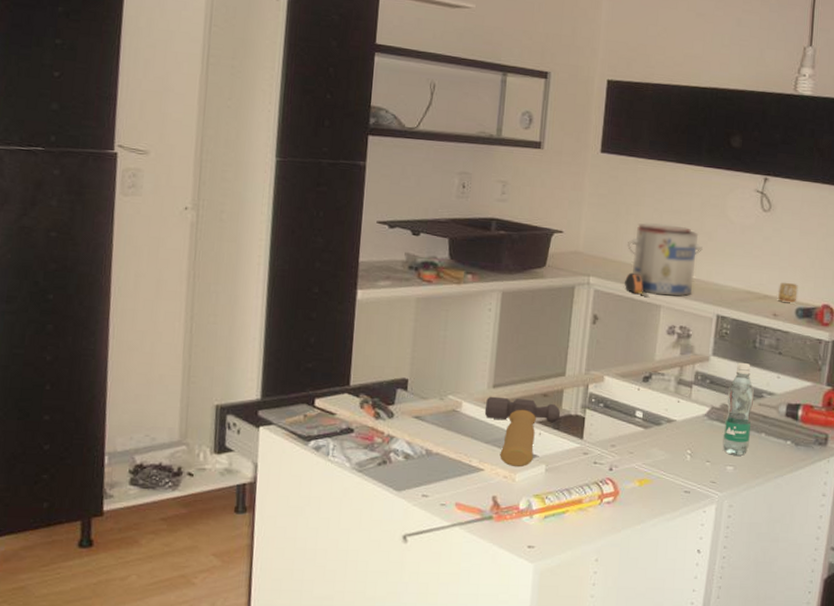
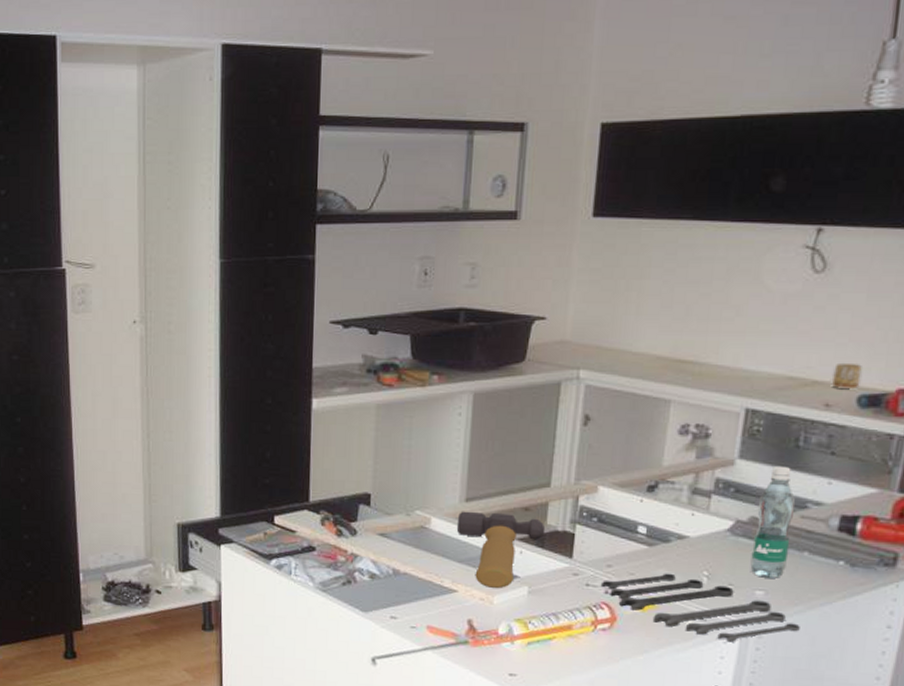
wrench: none [607,452,761,511] -> present [602,573,800,642]
tape measure: present [623,272,649,297] -> none [622,362,655,390]
paint can: present [628,223,703,296] -> none [628,299,728,387]

